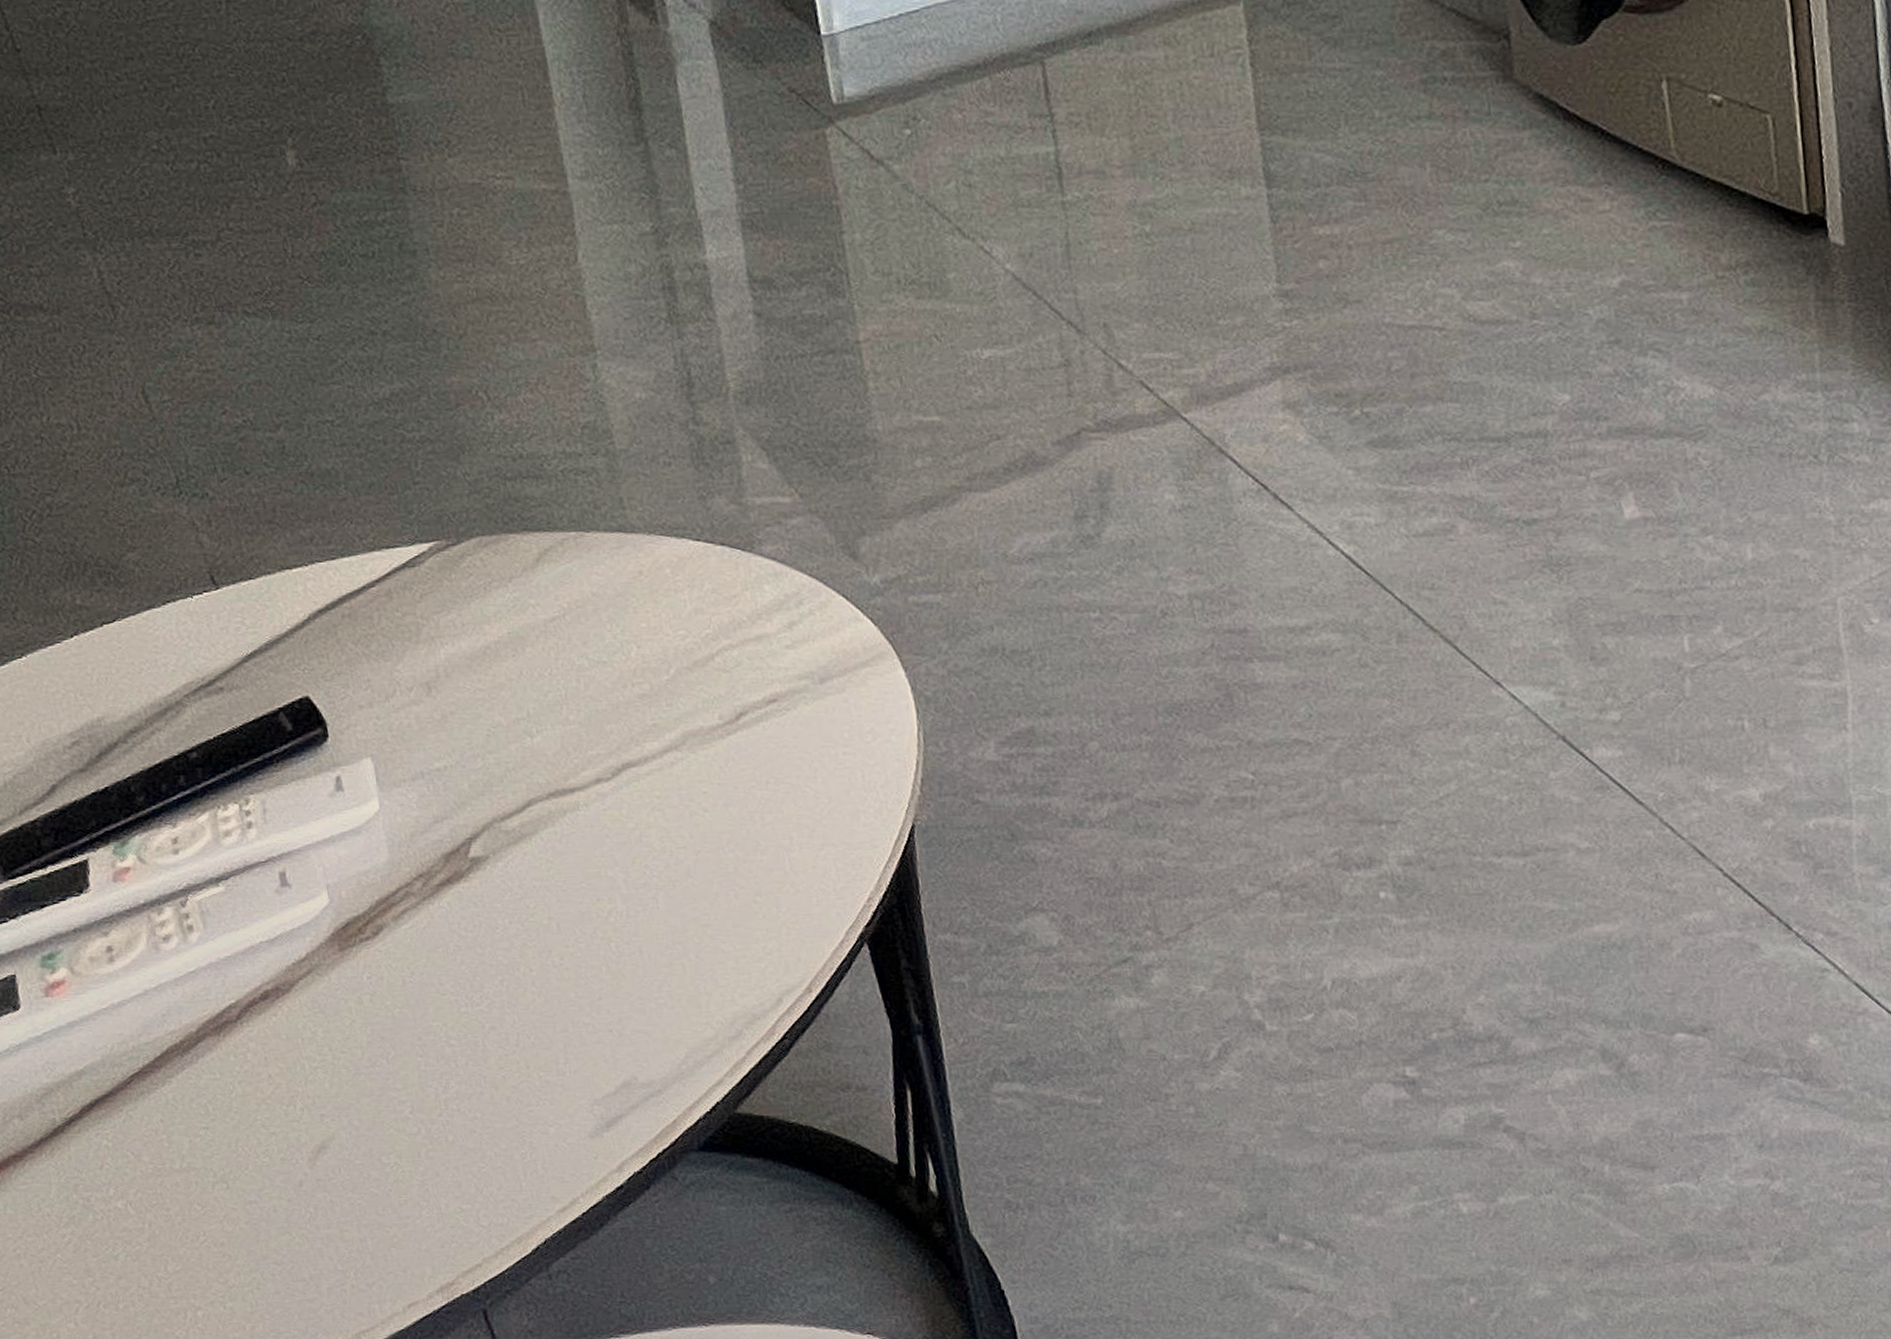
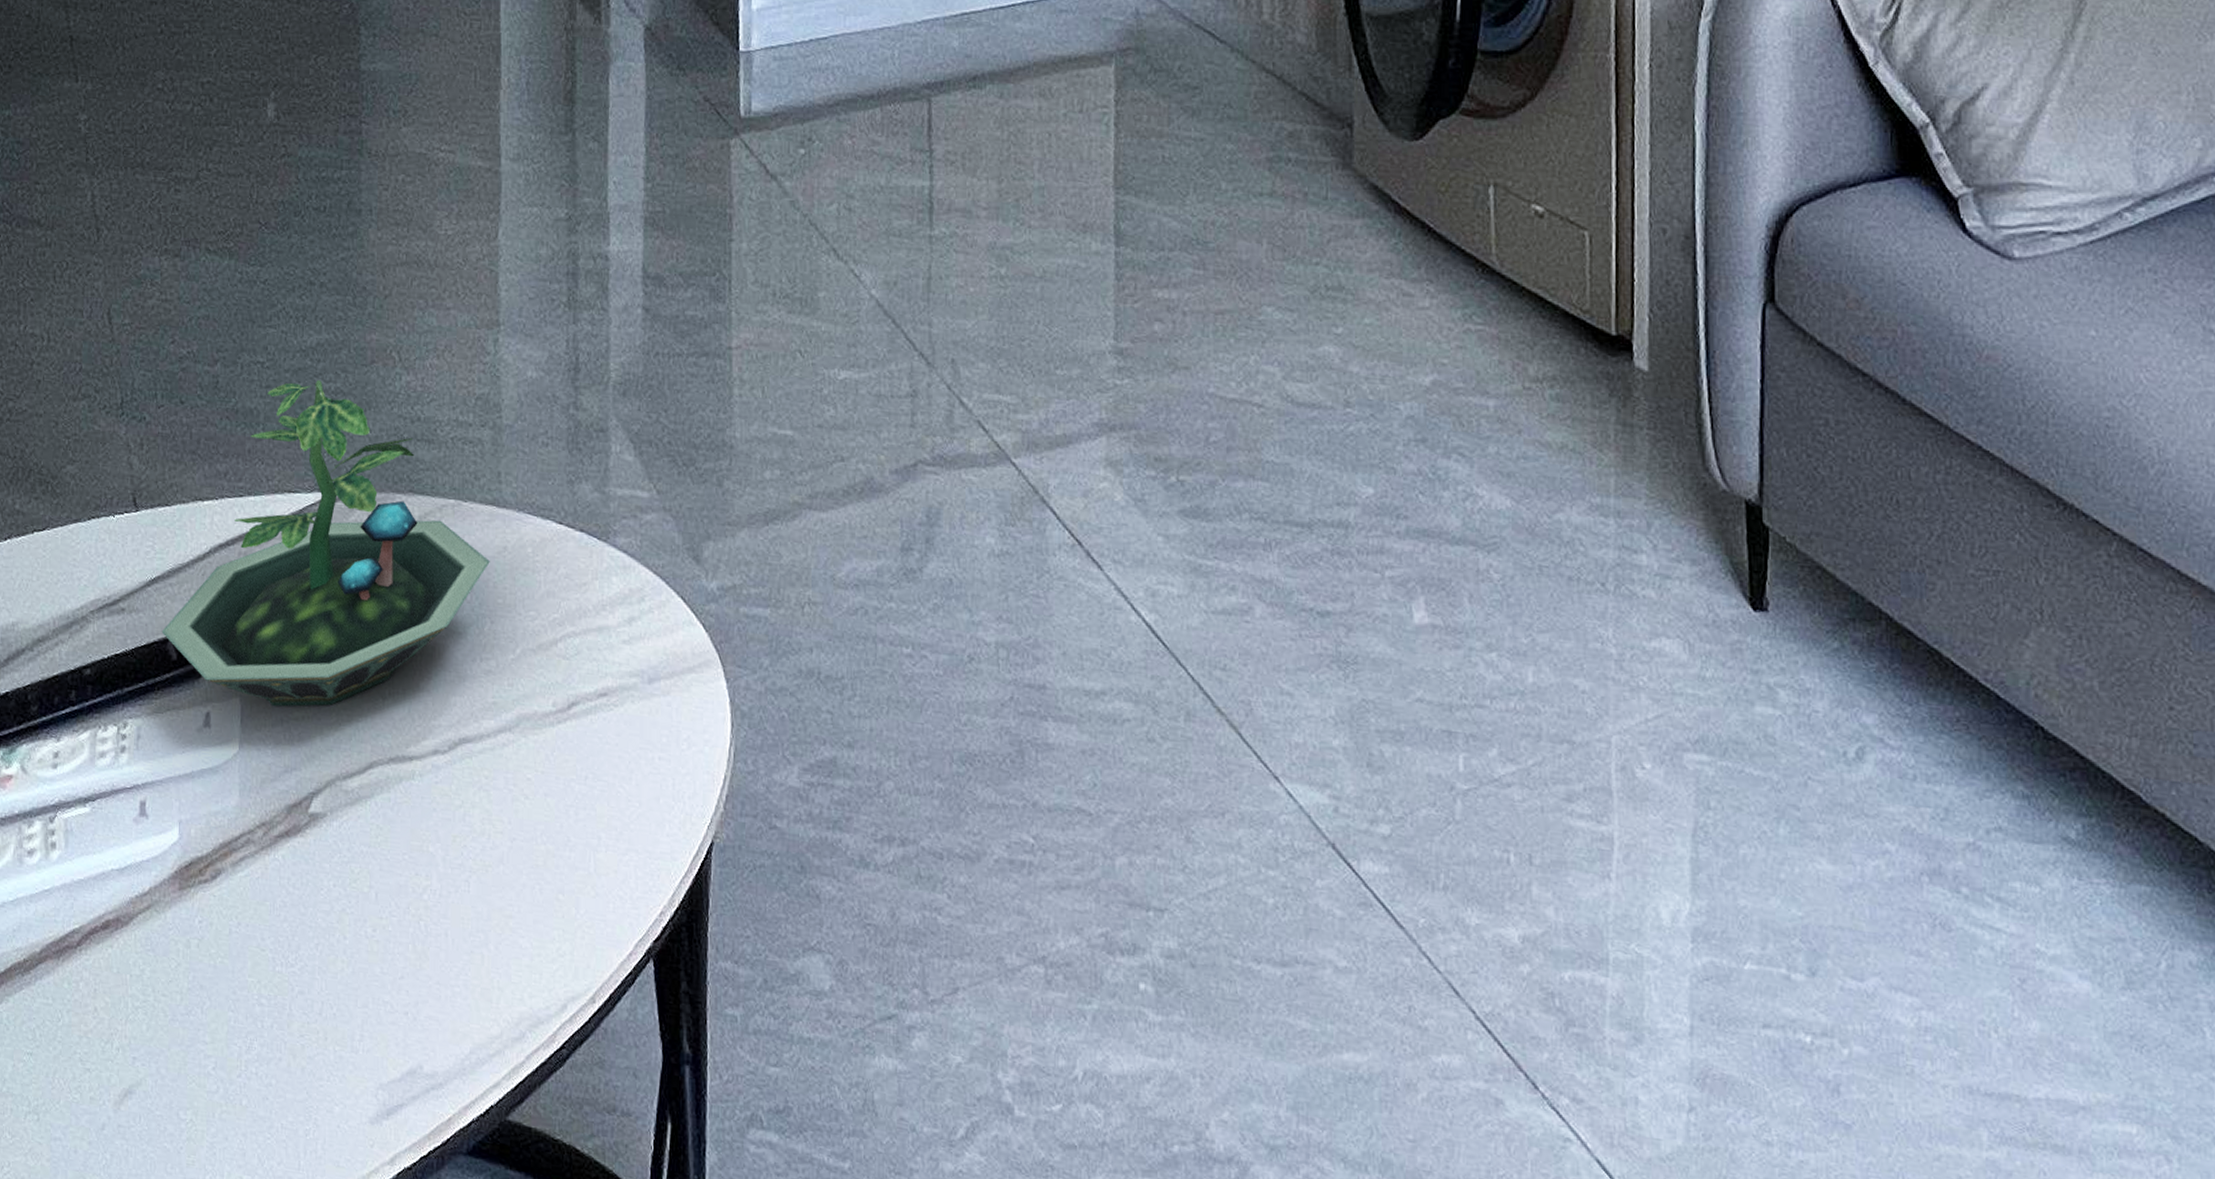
terrarium: none [269,431,626,762] -> present [161,380,490,707]

